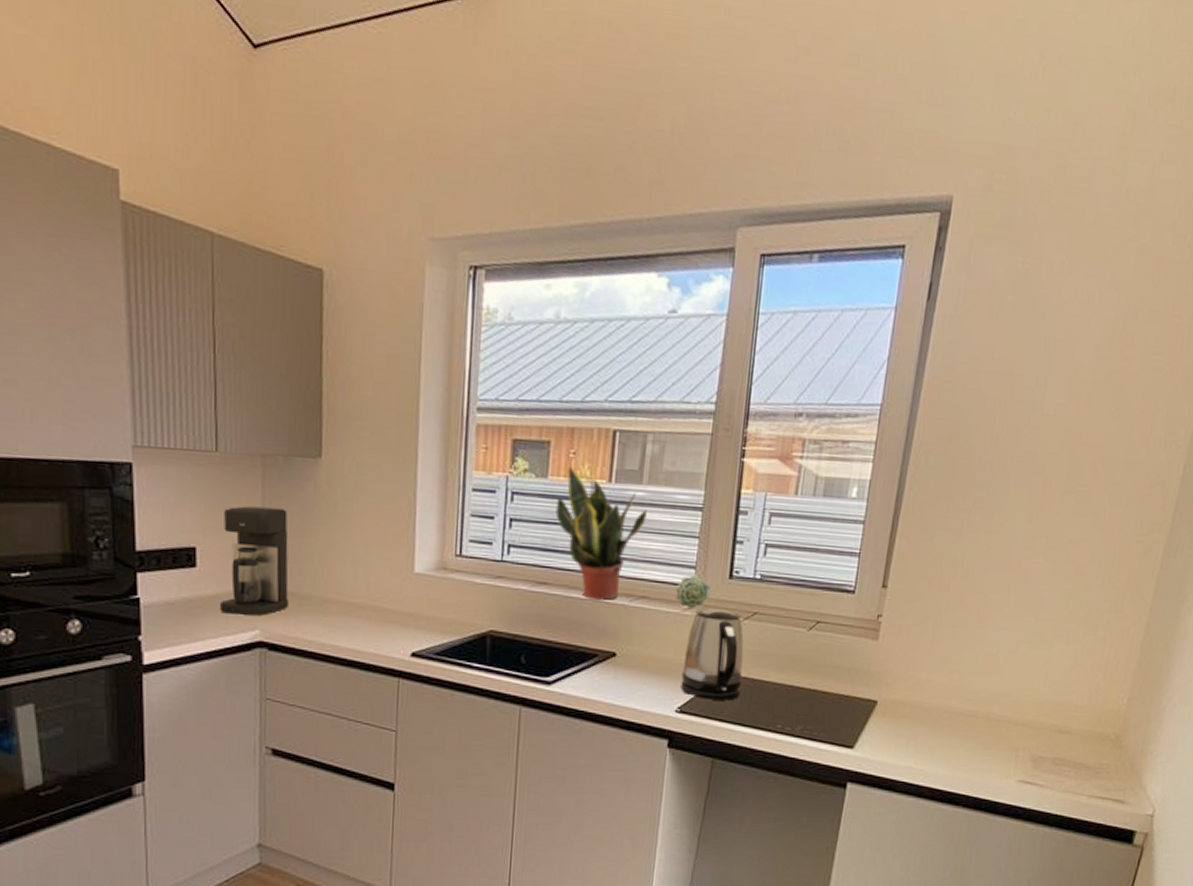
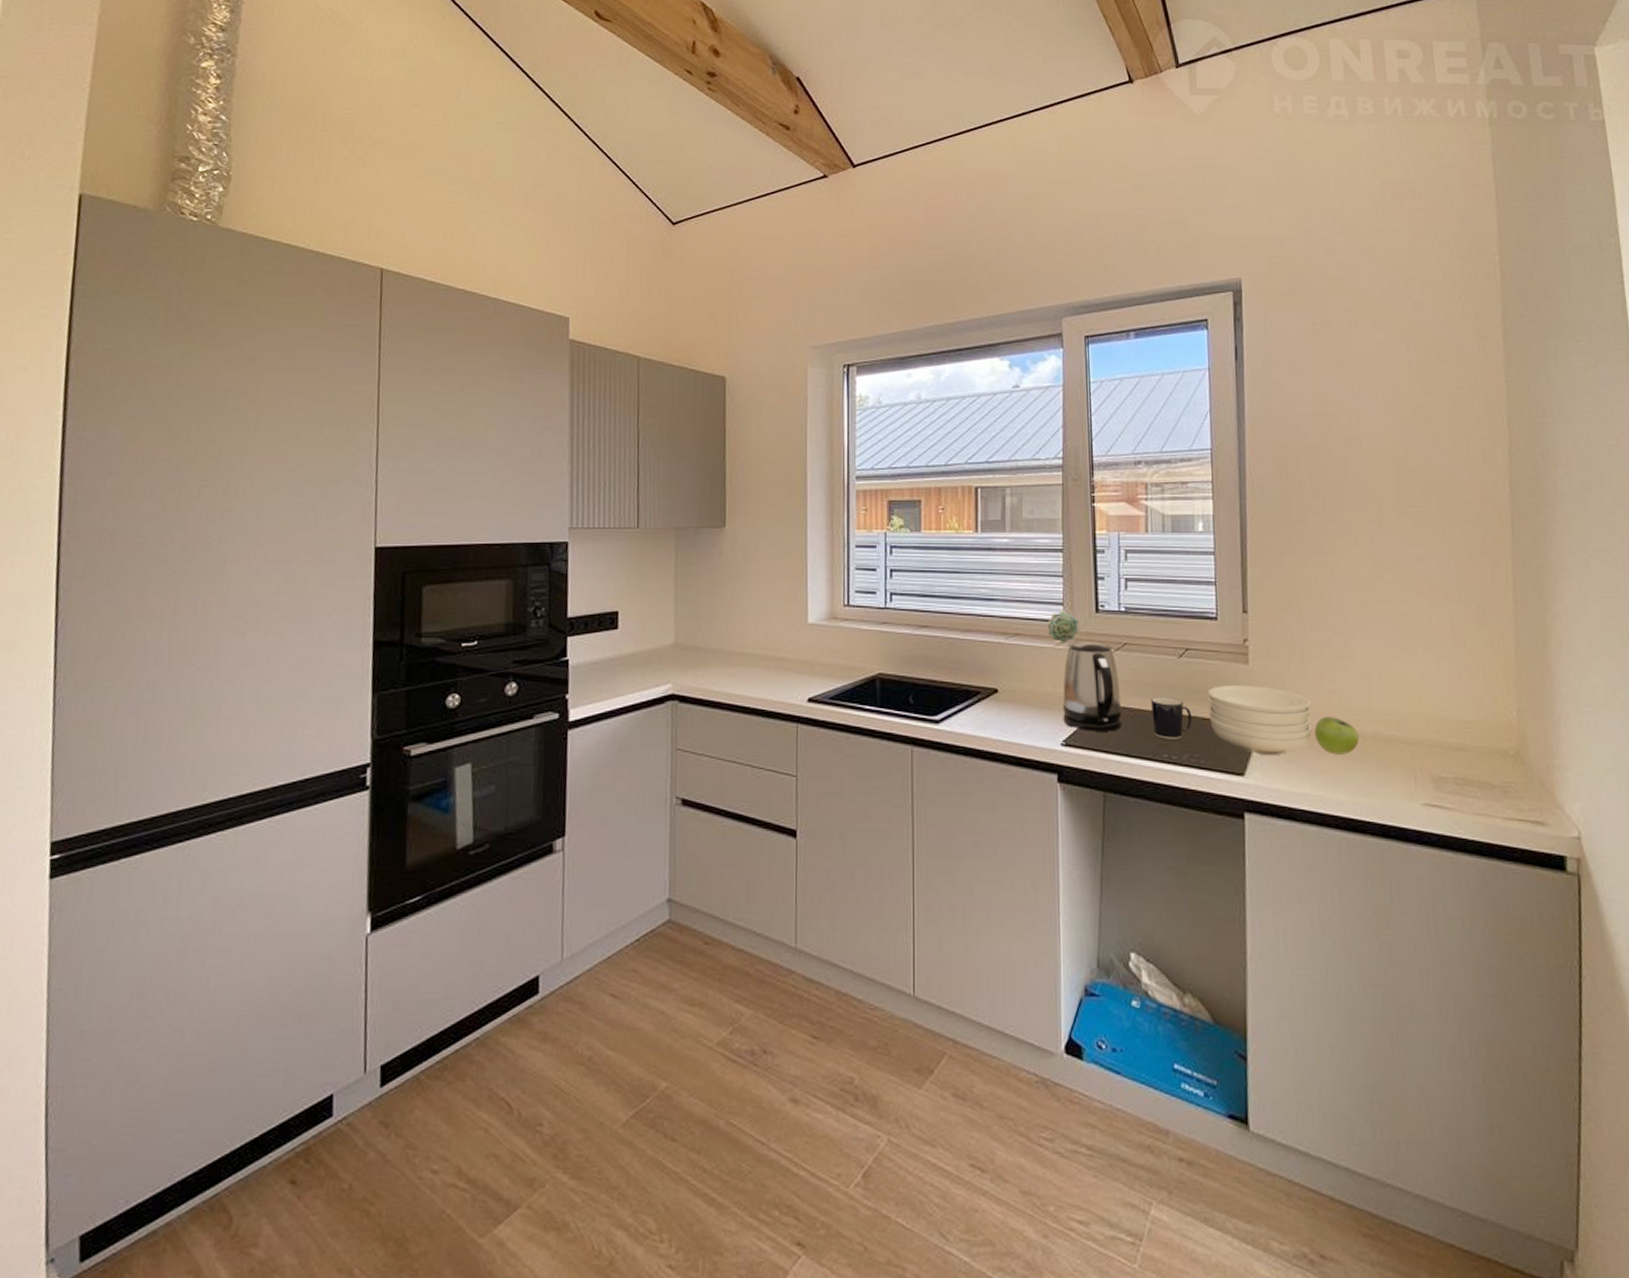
coffee maker: present [220,506,290,616] -> none [638,573,698,670]
potted plant: present [555,466,647,602] -> none [930,521,1012,640]
mug: none [771,669,813,712] -> present [1150,697,1193,741]
bowl: none [828,660,933,730] -> present [1207,686,1312,754]
fruit: none [929,695,973,732] -> present [1314,716,1359,755]

